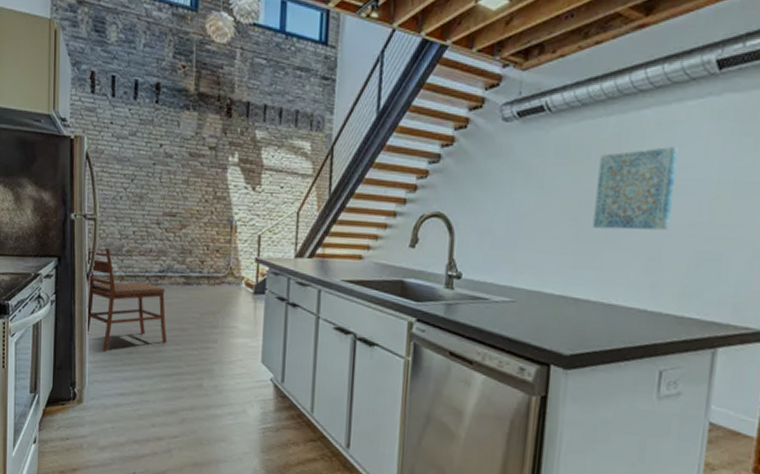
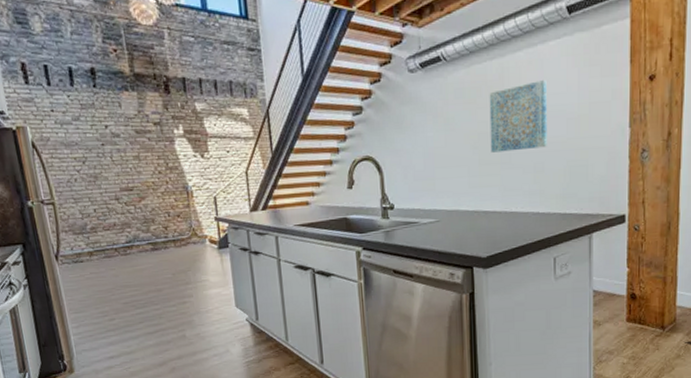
dining chair: present [85,247,167,352] -> none [50,229,146,323]

